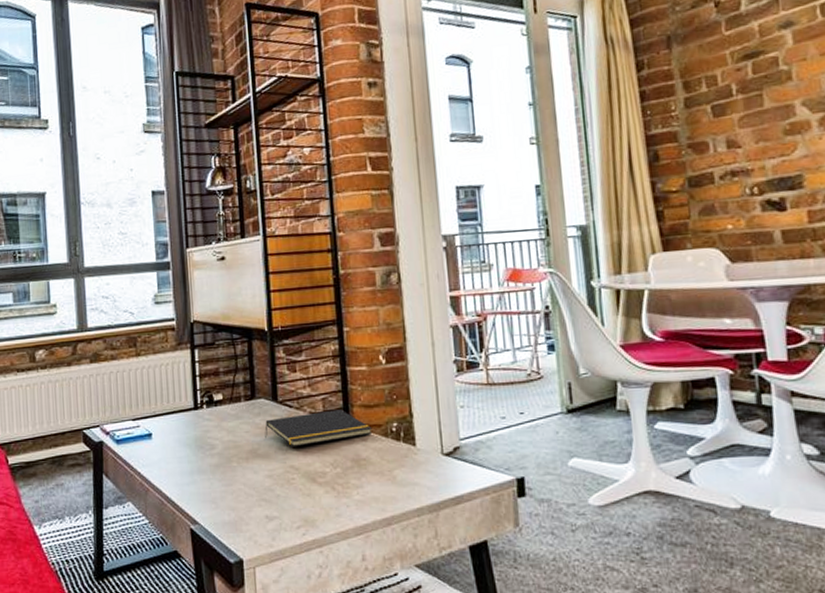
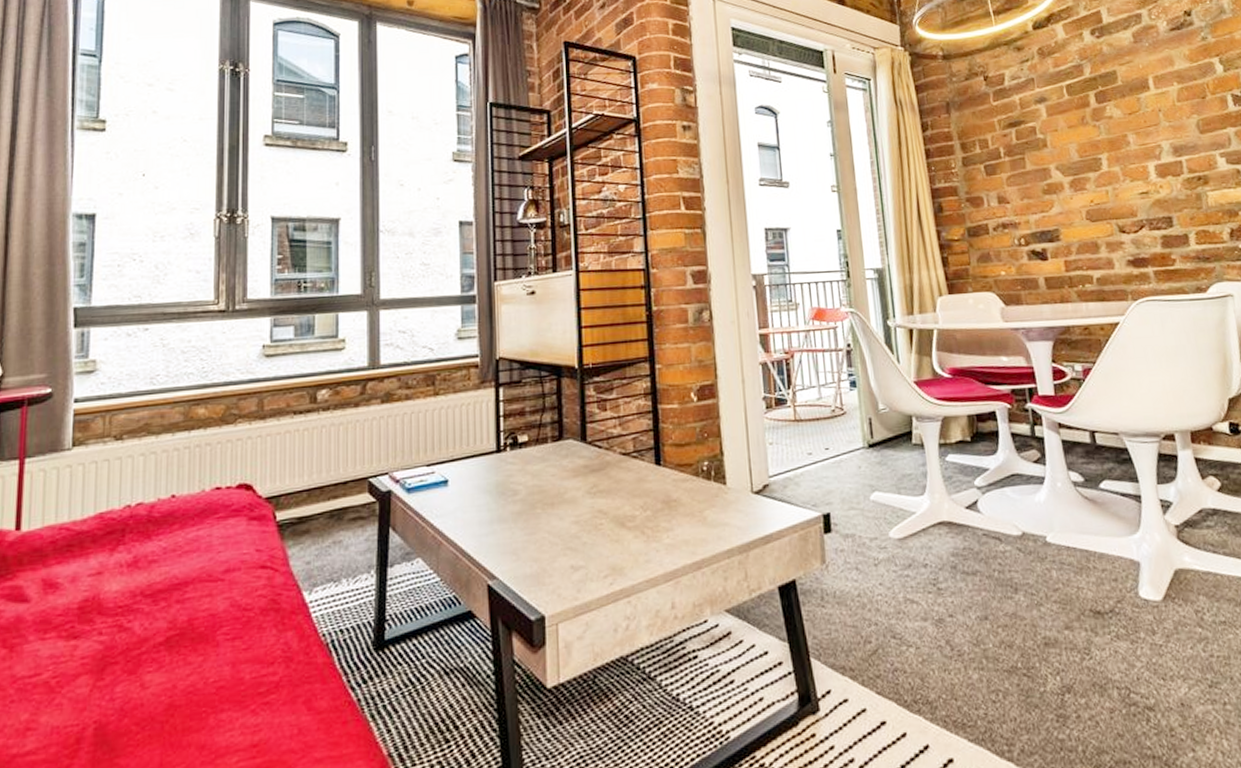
notepad: present [265,409,373,447] -> none [572,449,683,490]

